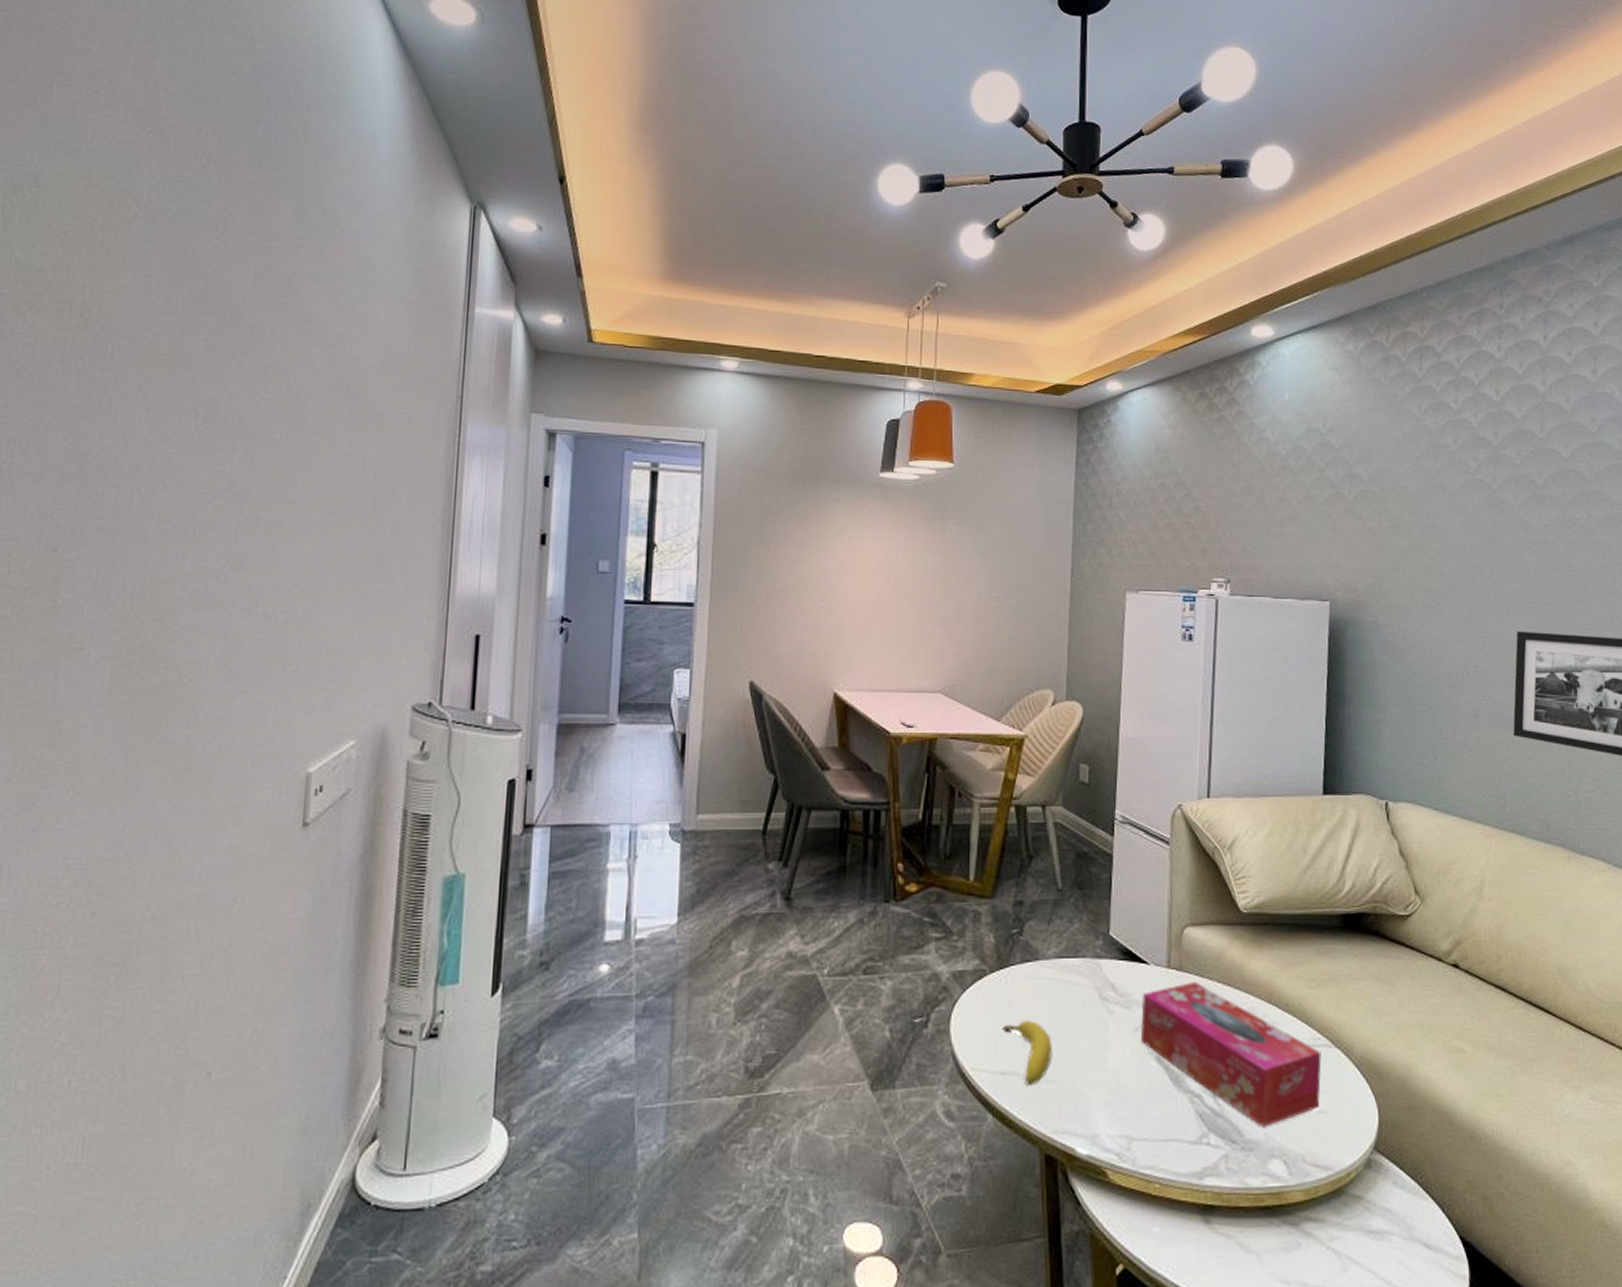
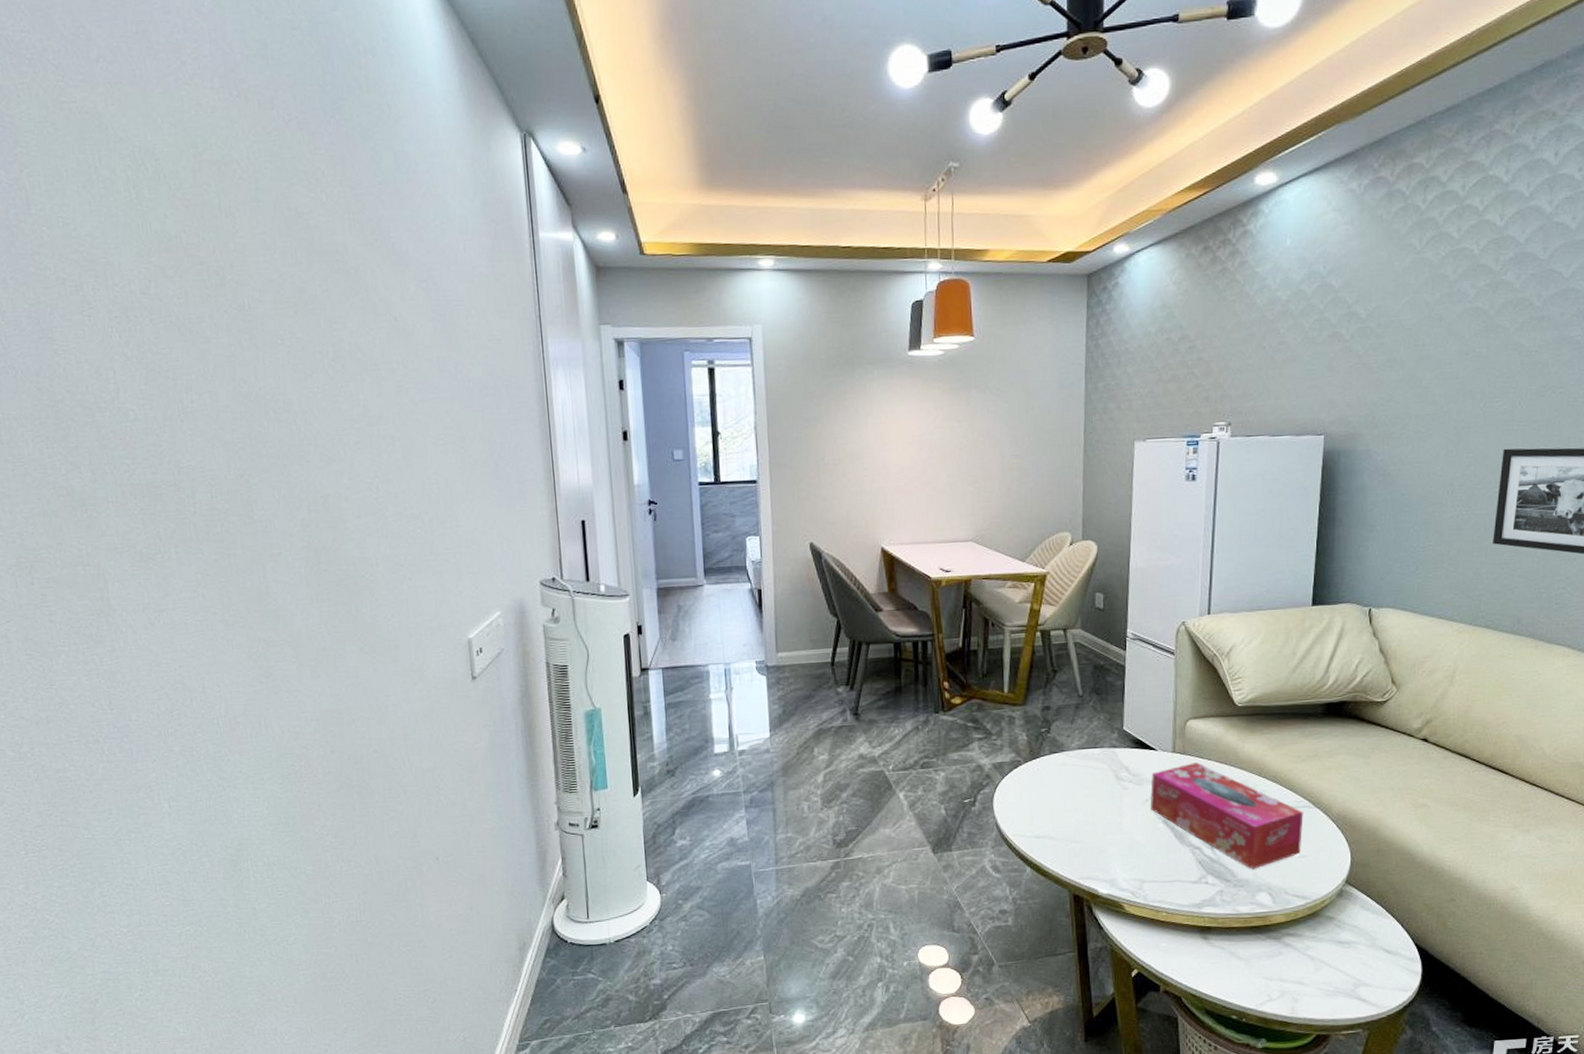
fruit: present [1002,1020,1052,1086] -> none [1035,797,1077,846]

